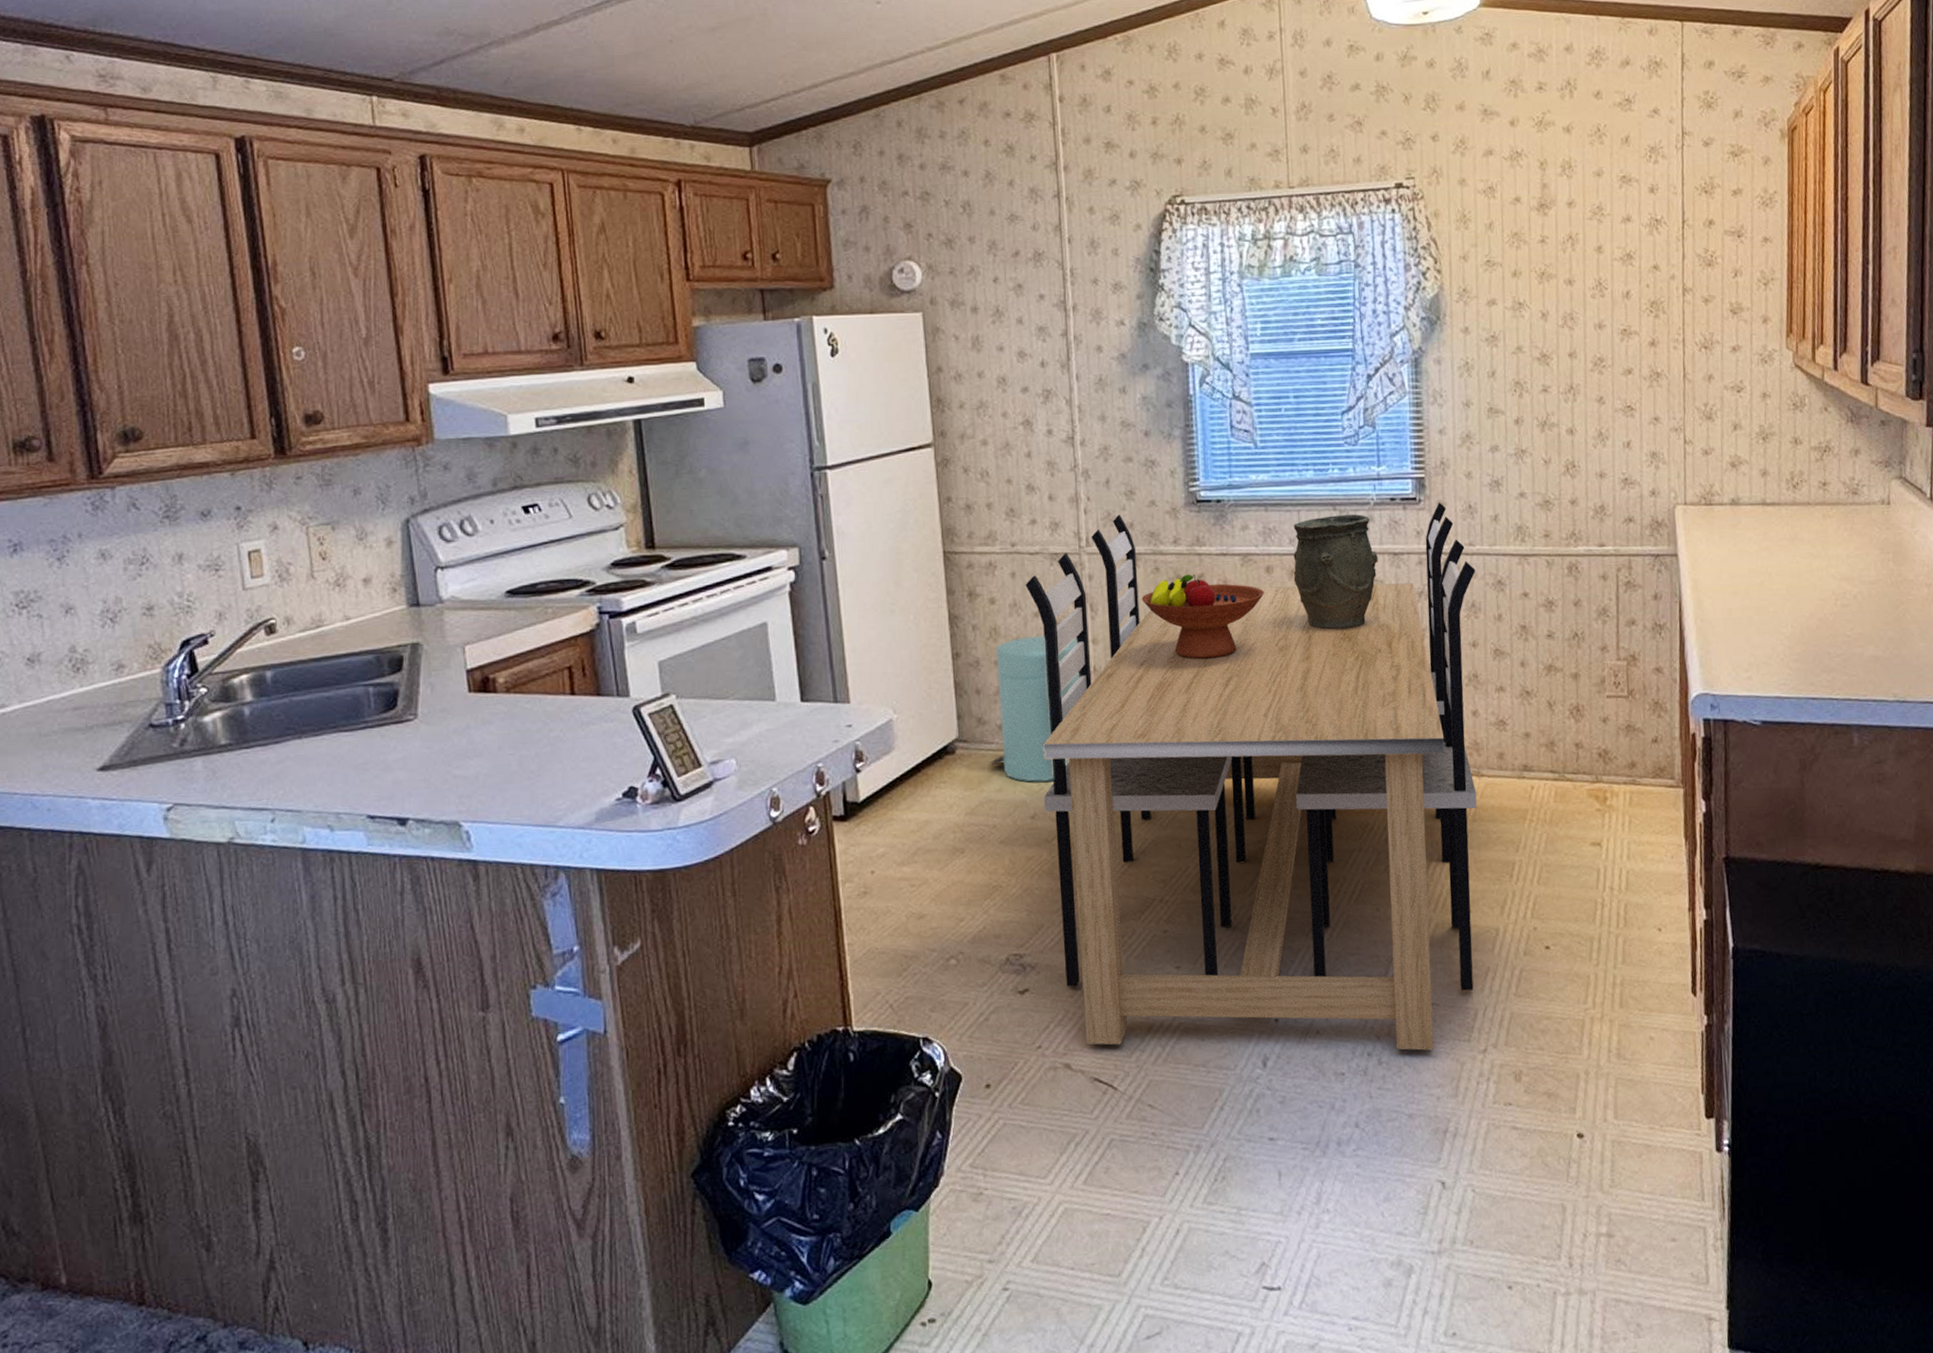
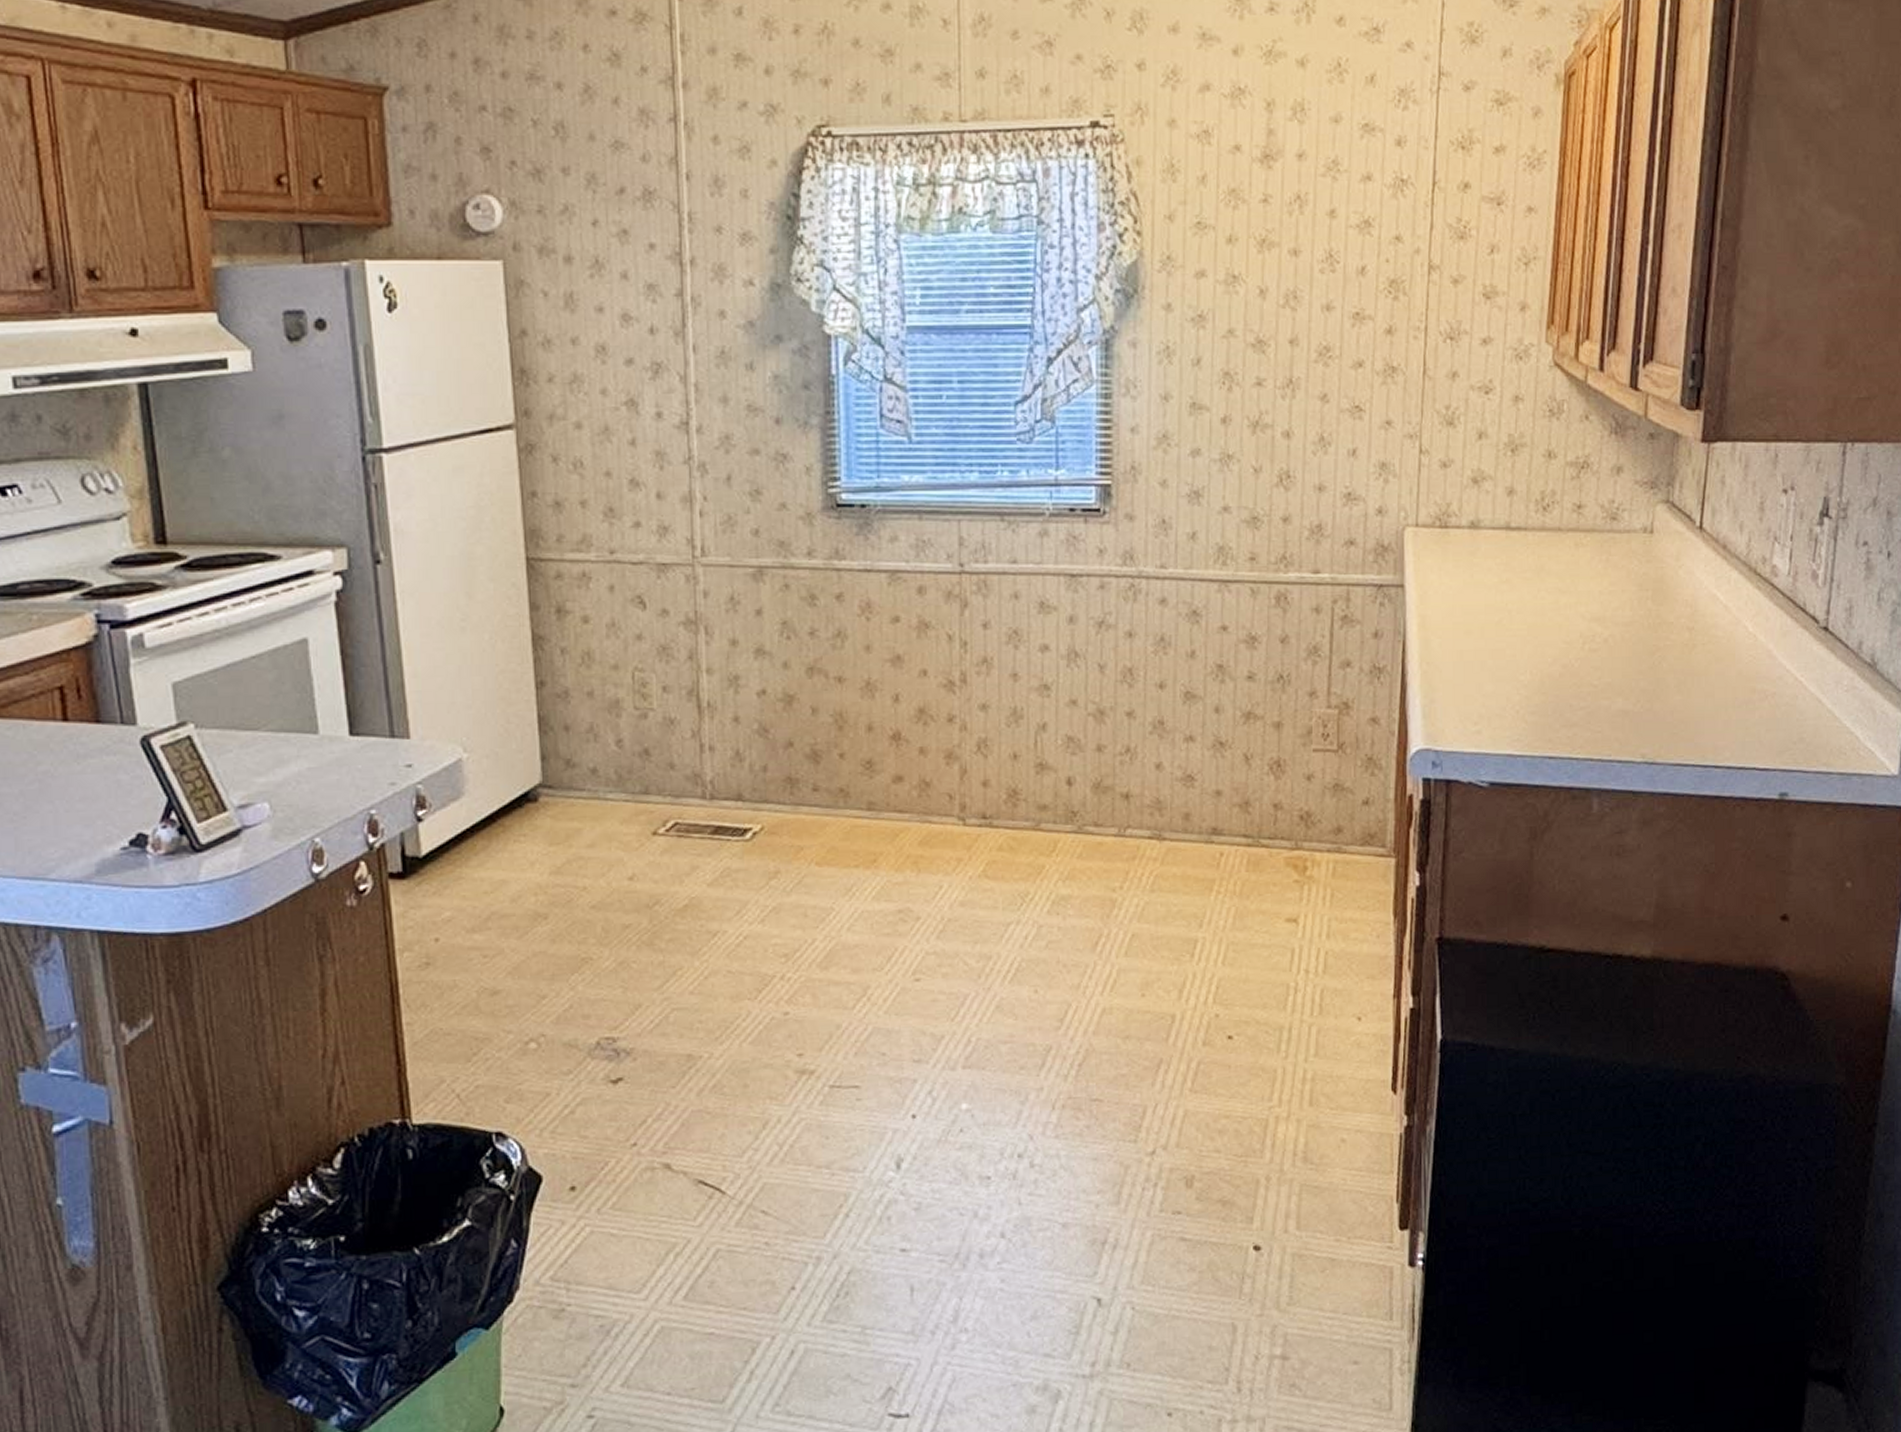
trash can: present [989,636,1079,783] -> none [579,663,690,838]
dining set: present [1025,502,1478,1050] -> none [626,515,1167,1152]
fruit bowl: present [1141,574,1265,659] -> none [767,593,916,695]
vase: present [1293,514,1378,629] -> none [950,527,1052,664]

